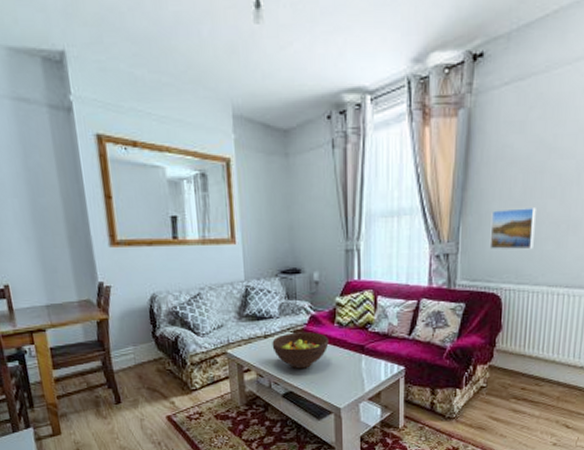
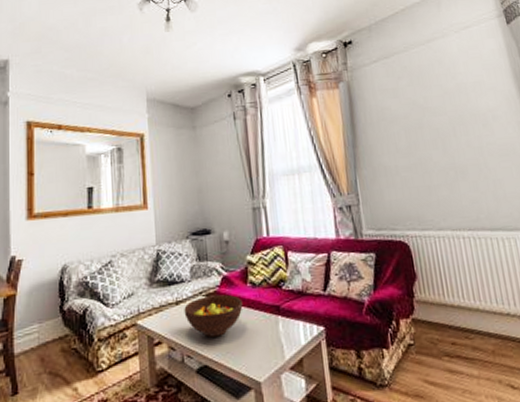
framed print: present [489,208,536,249] -> none [383,158,429,198]

